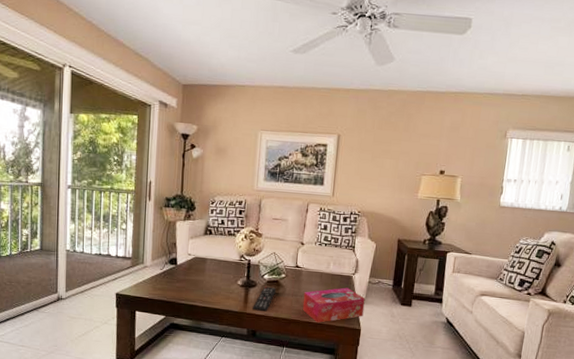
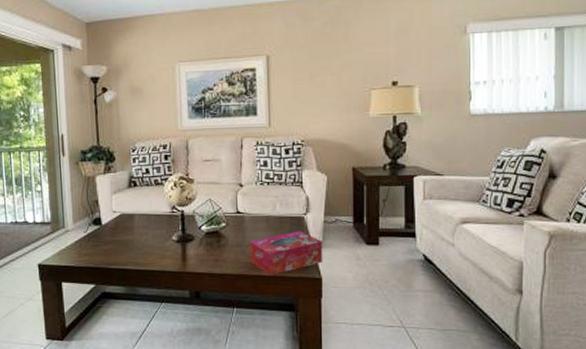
remote control: present [251,286,277,312] -> none [191,239,218,269]

